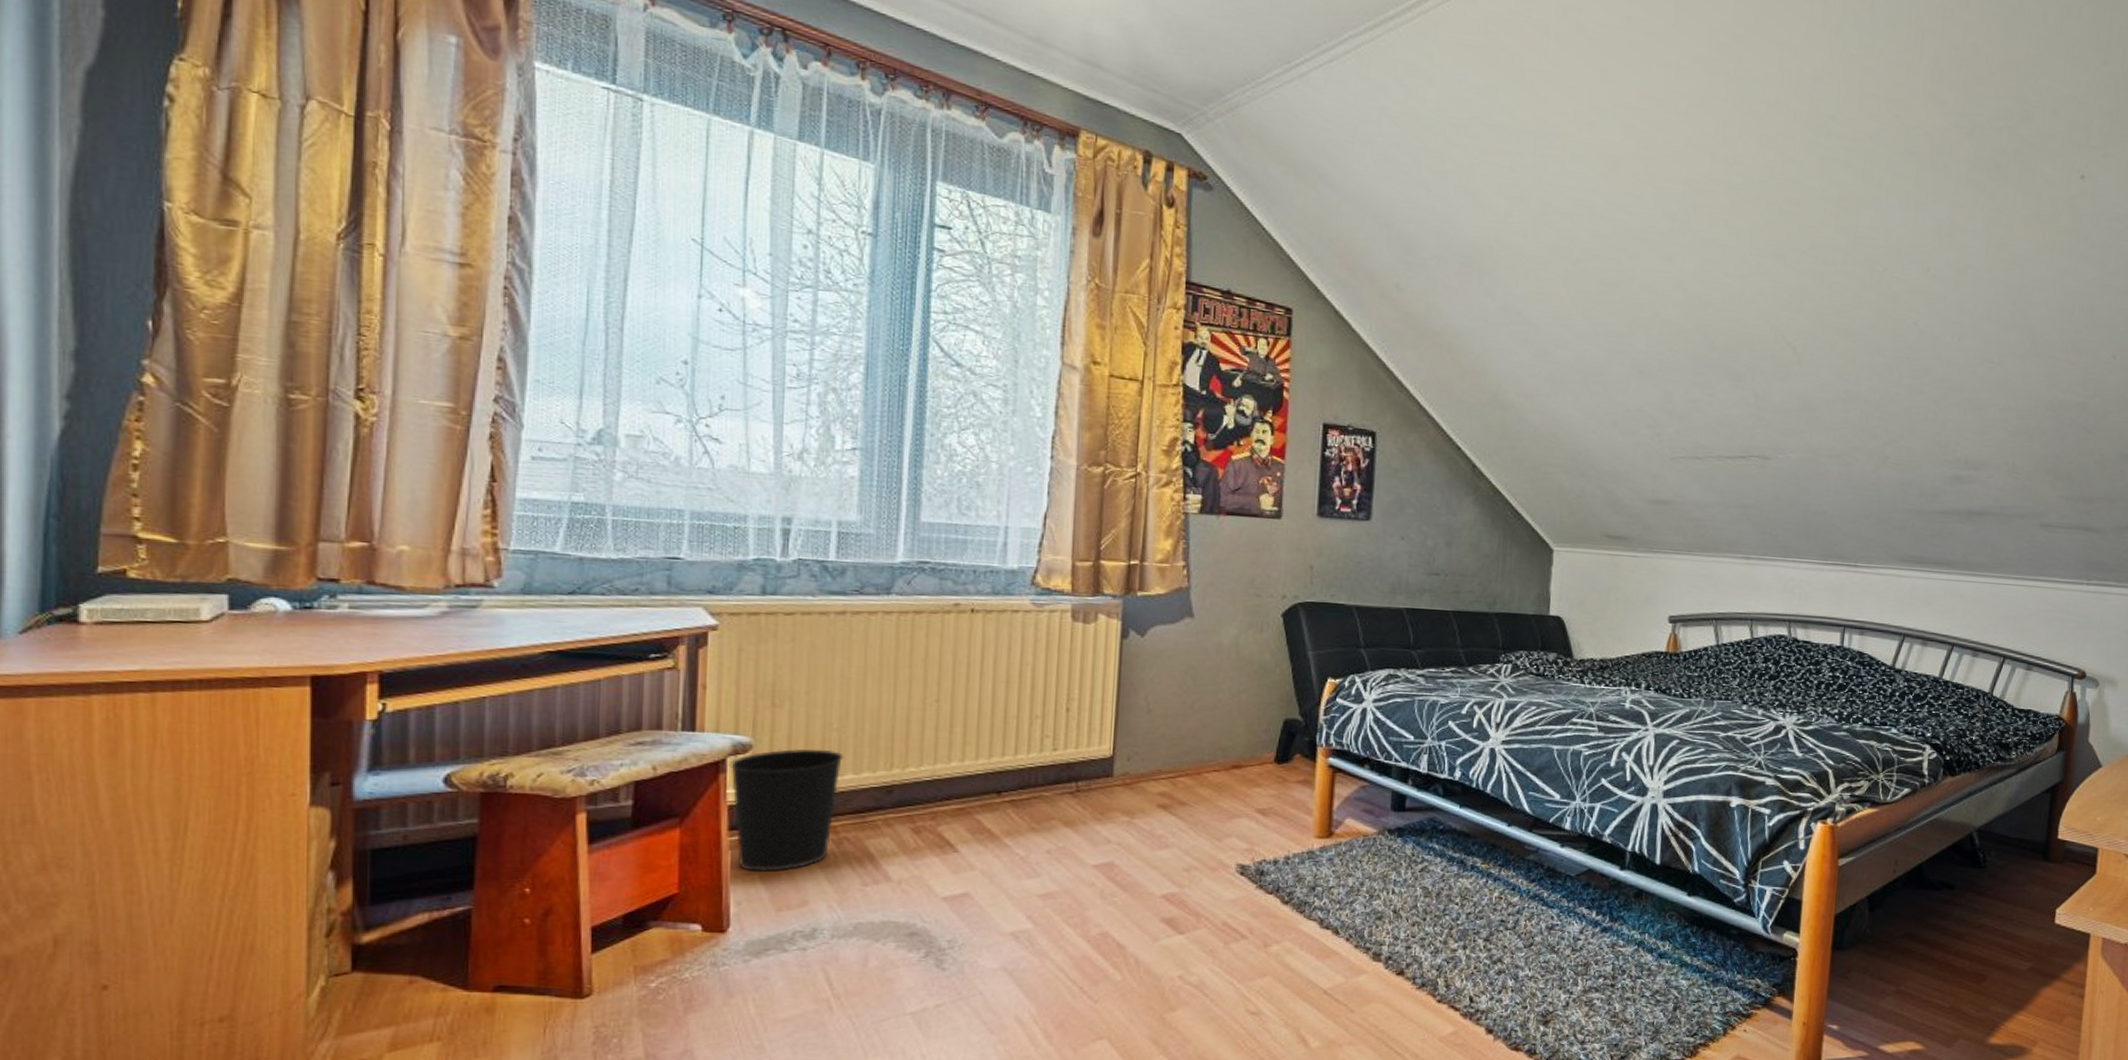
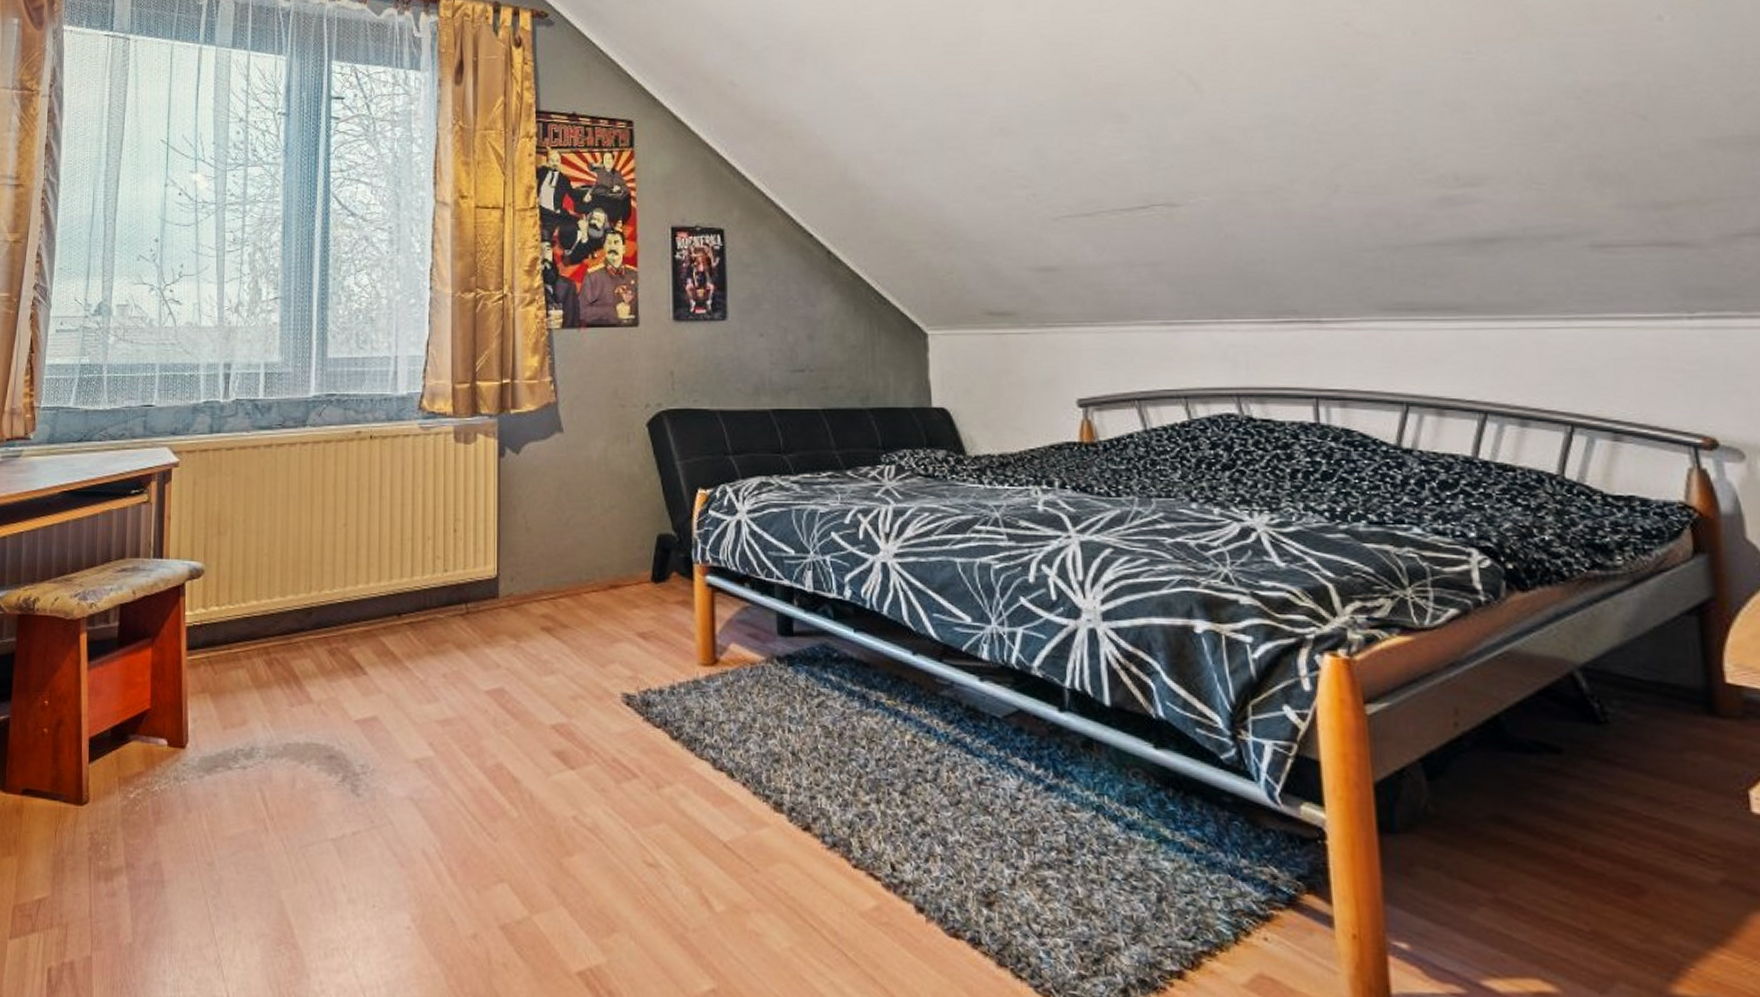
wastebasket: present [729,748,844,873] -> none [187,573,273,691]

